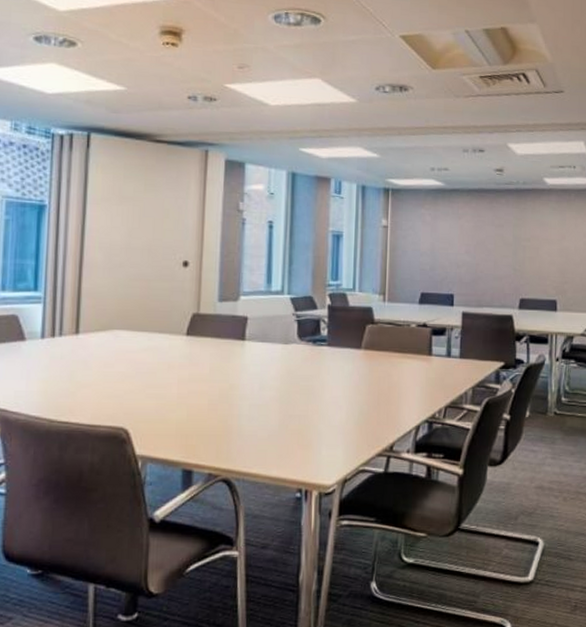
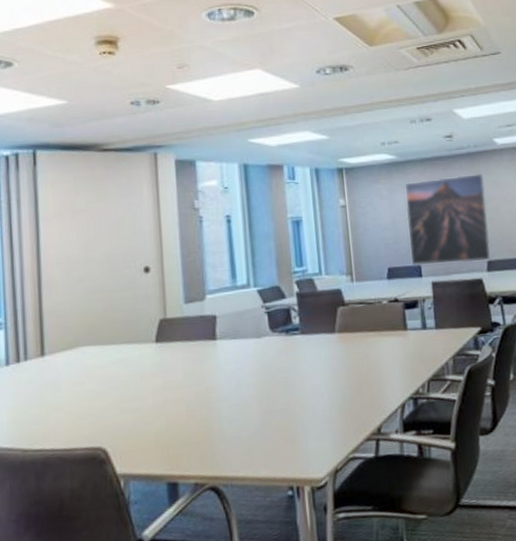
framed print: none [445,210,528,298] -> present [404,173,491,265]

